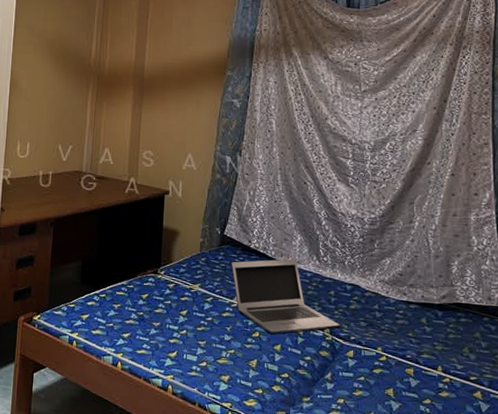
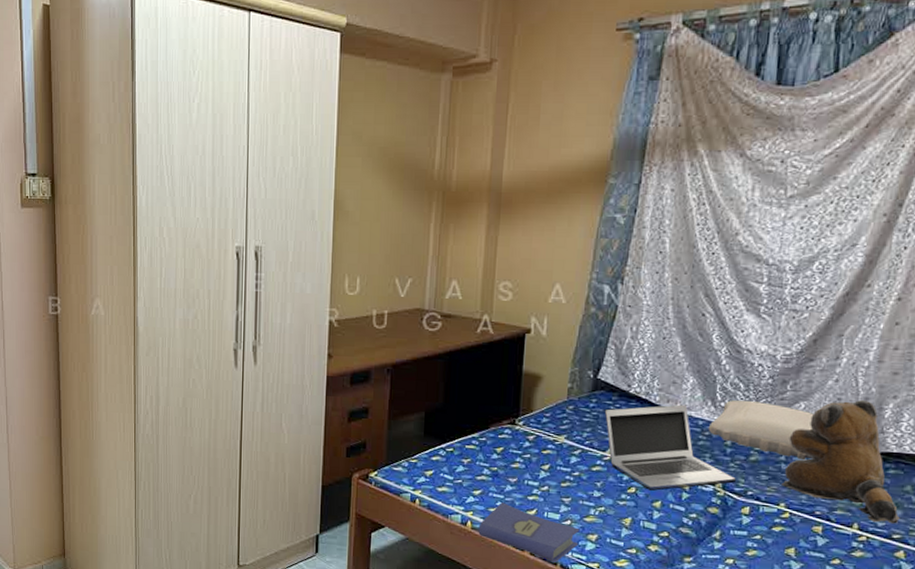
hardcover book: none [127,345,214,402] -> present [478,502,580,563]
pillow: none [315,255,401,309] -> present [708,400,814,461]
teddy bear: none [377,257,474,367] -> present [781,399,900,524]

